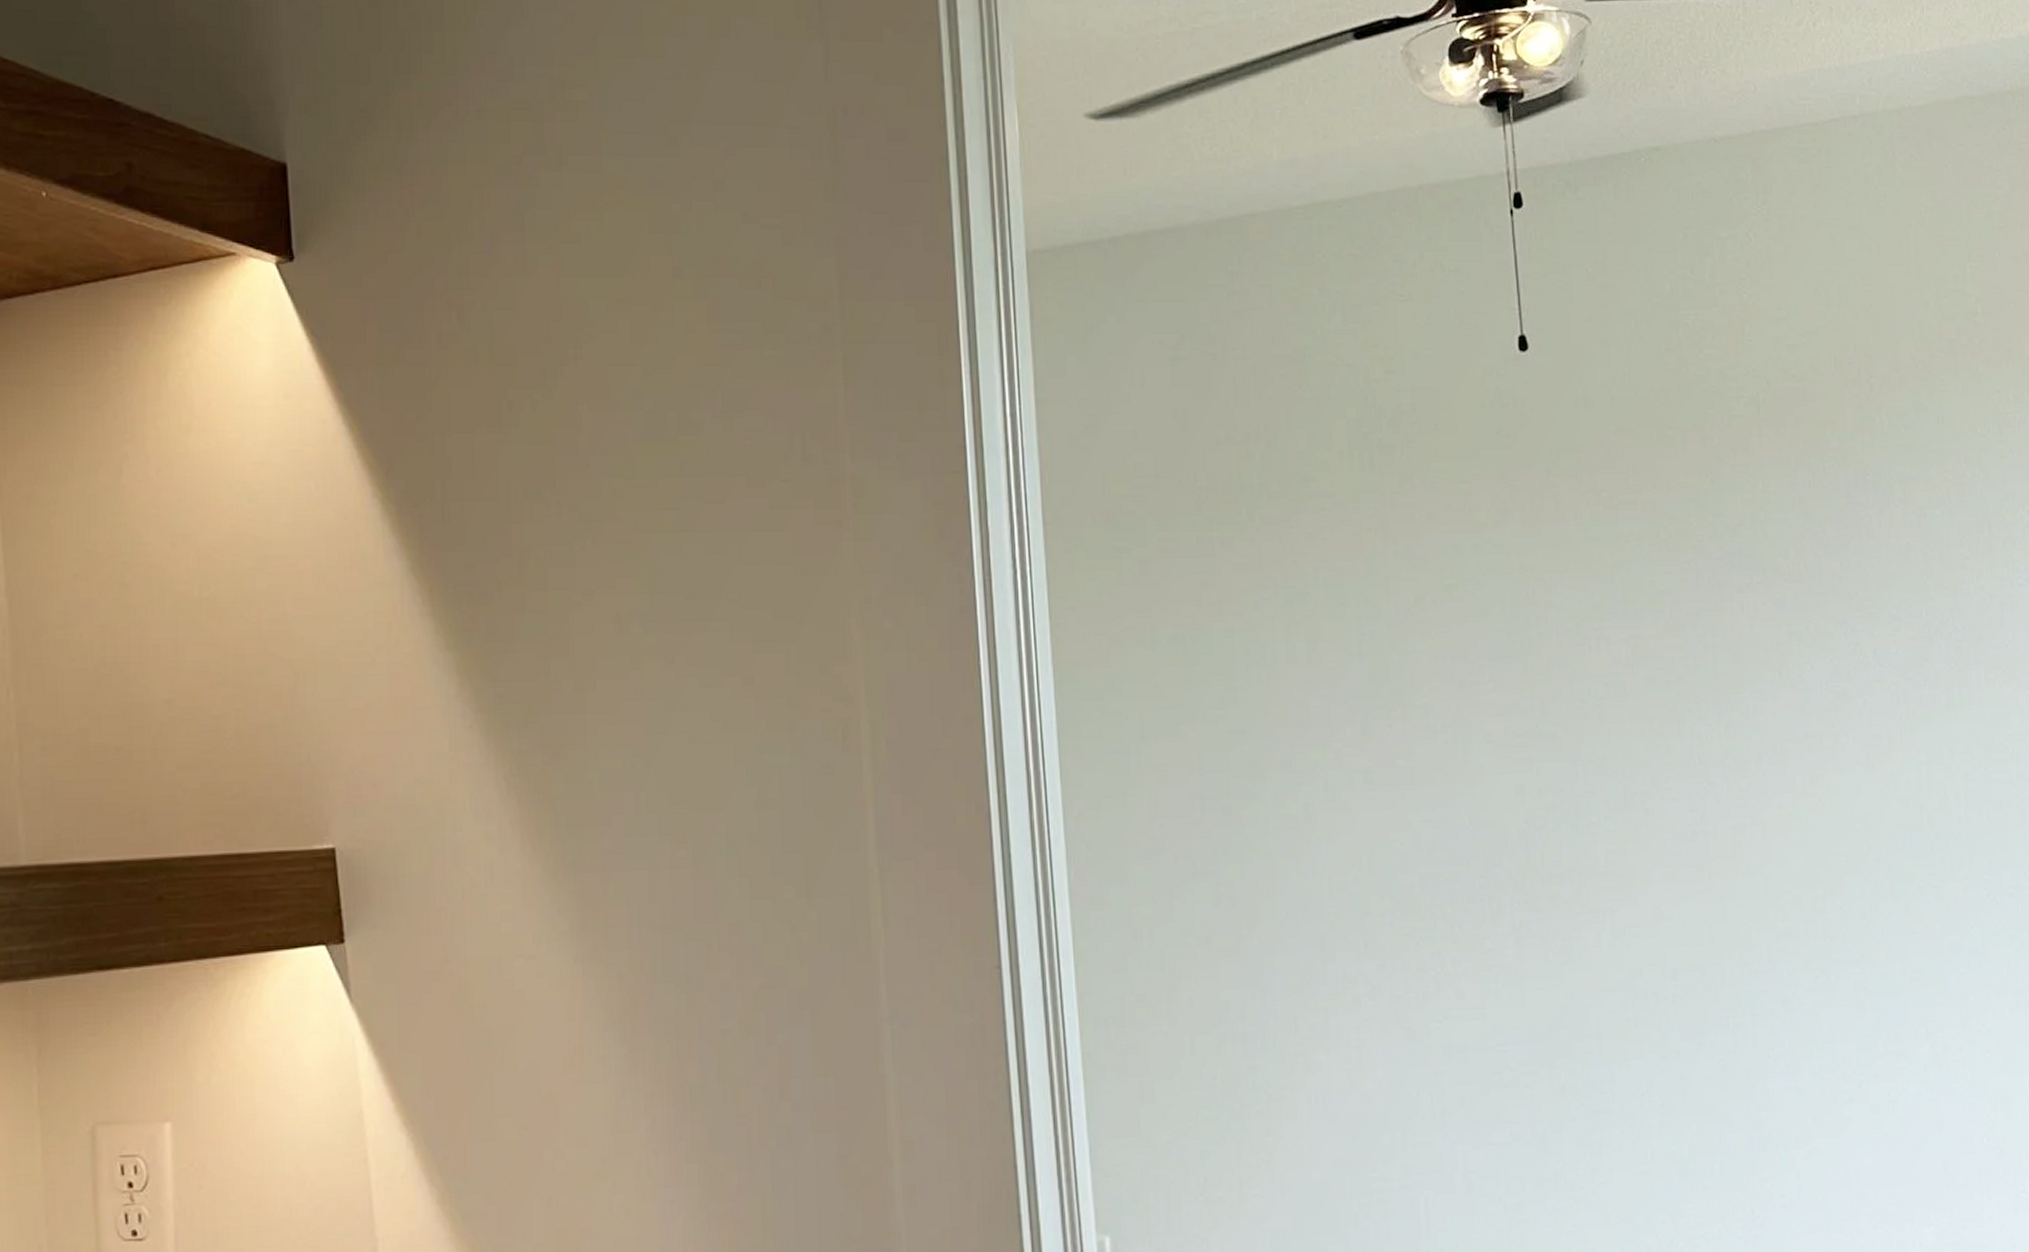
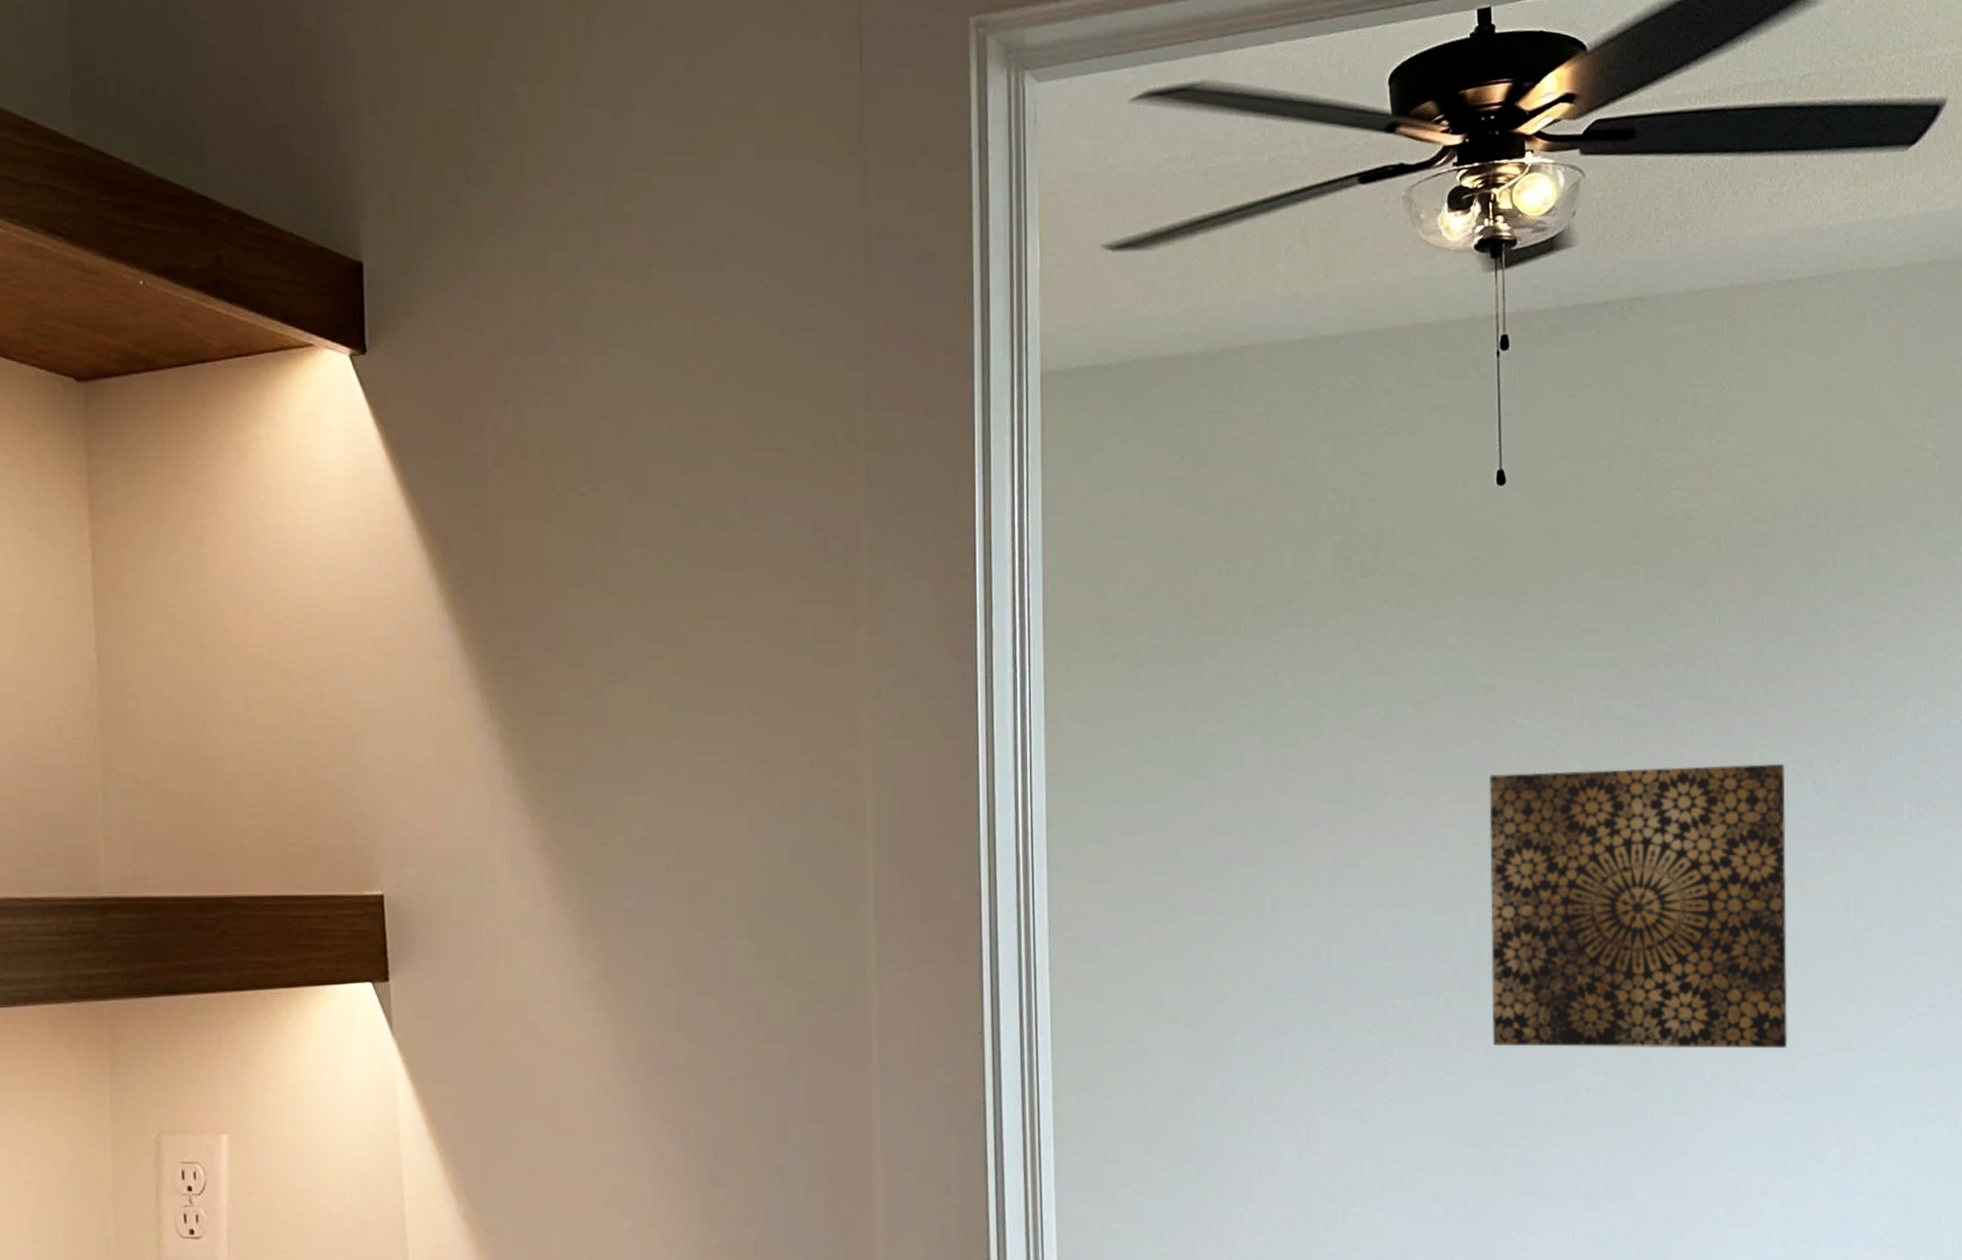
wall art: none [1529,634,1866,953] -> present [1488,763,1788,1049]

